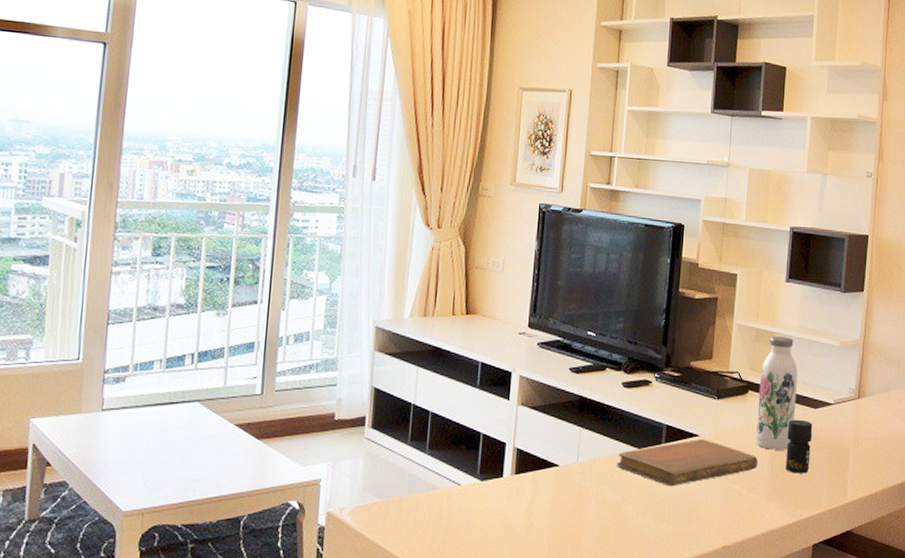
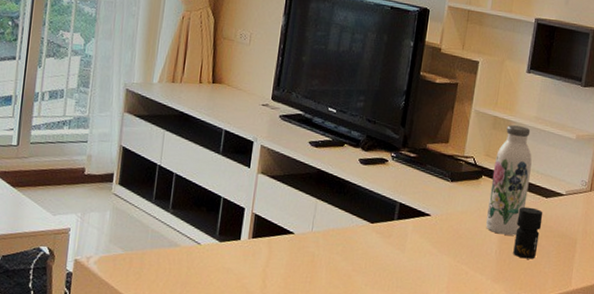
notebook: present [616,439,758,487] -> none [349,218,487,262]

